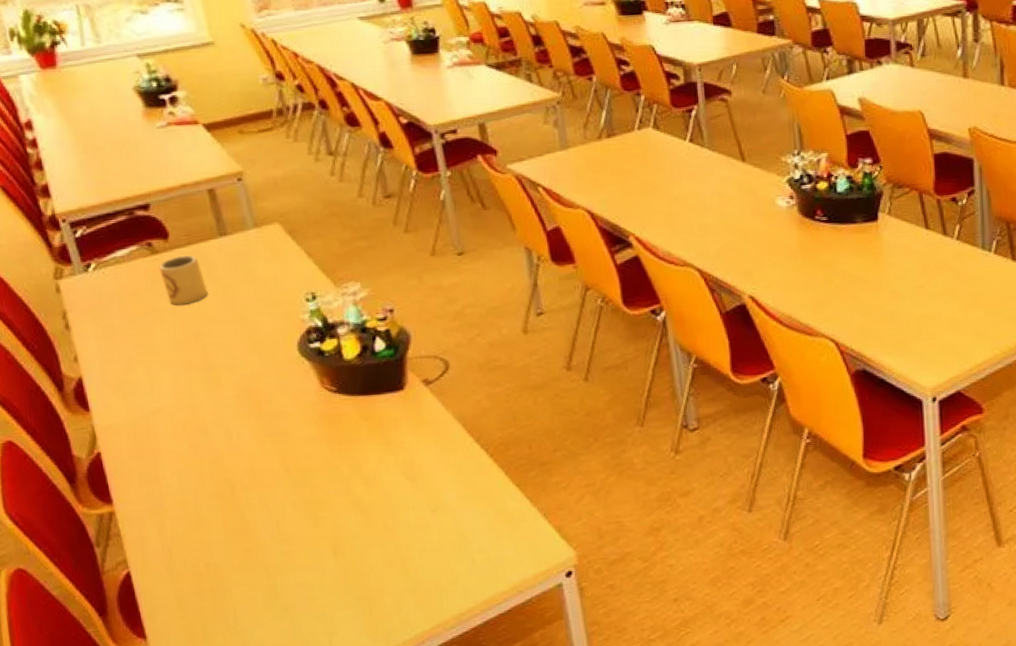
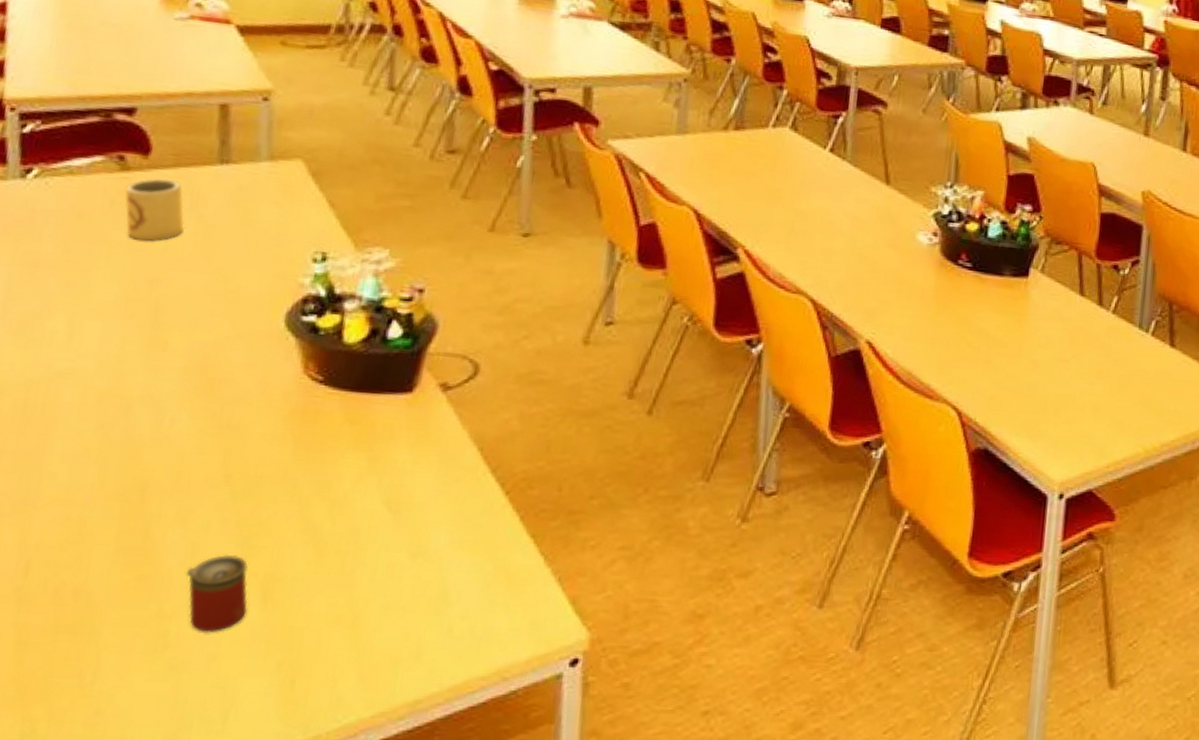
beverage cup: none [277,526,326,583] -> present [186,554,248,632]

